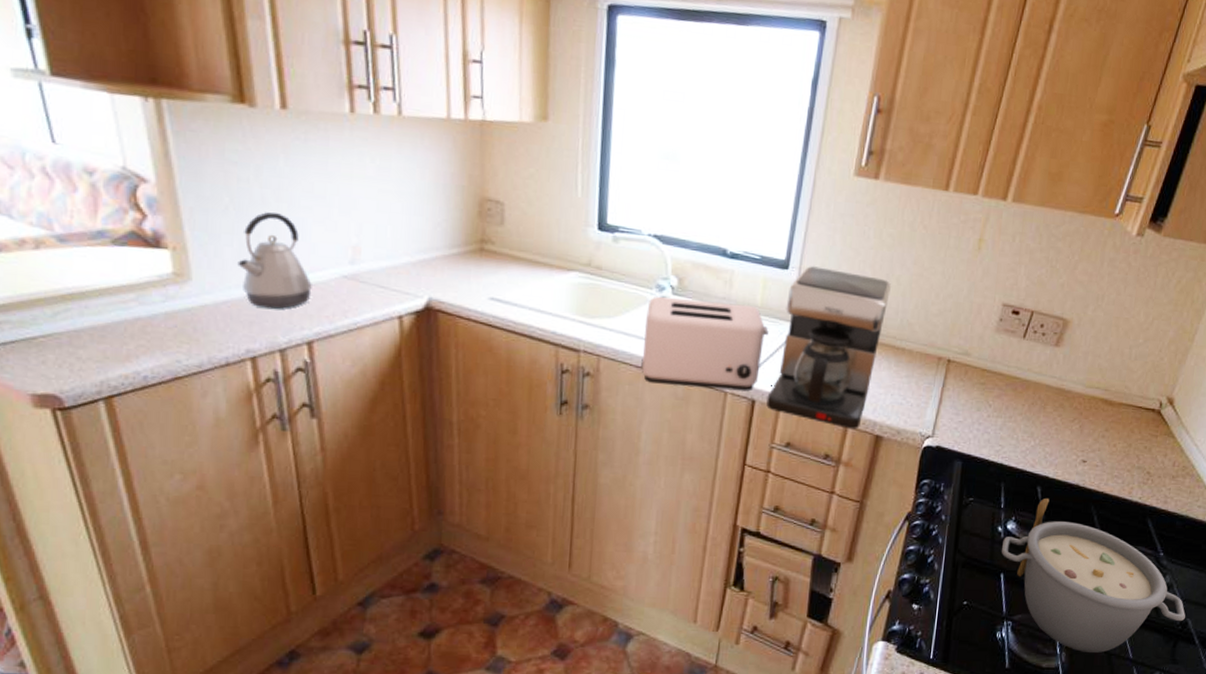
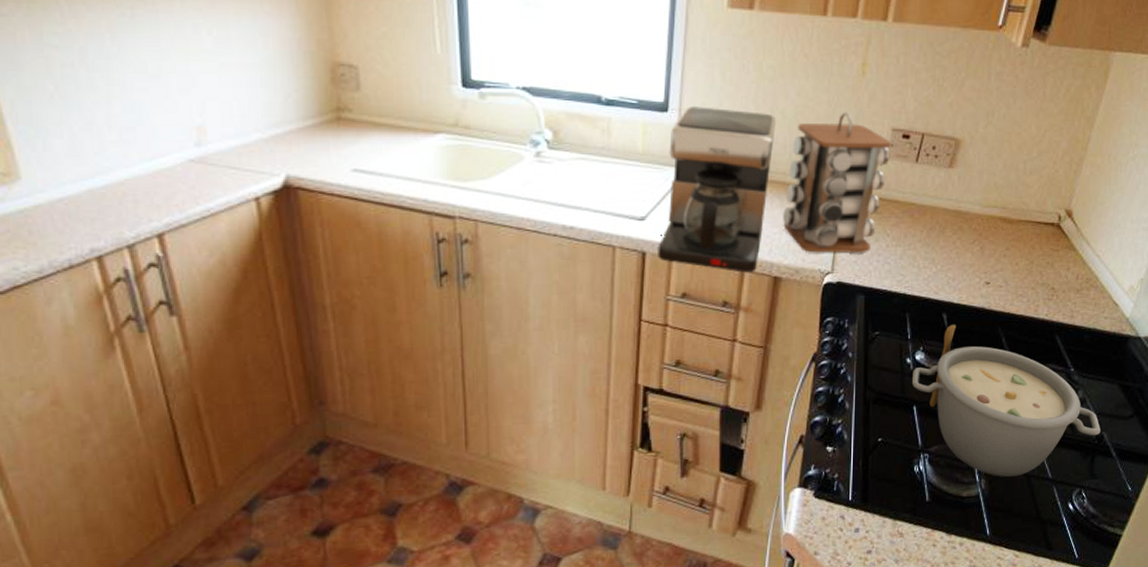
kettle: present [237,212,312,309] -> none [70,98,157,202]
toaster: present [641,296,769,392] -> none [522,152,653,245]
spice rack: none [889,283,1001,420] -> present [783,111,892,253]

